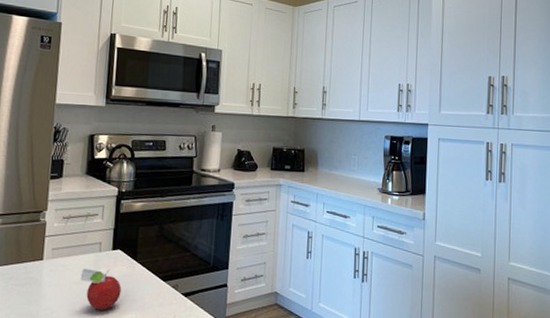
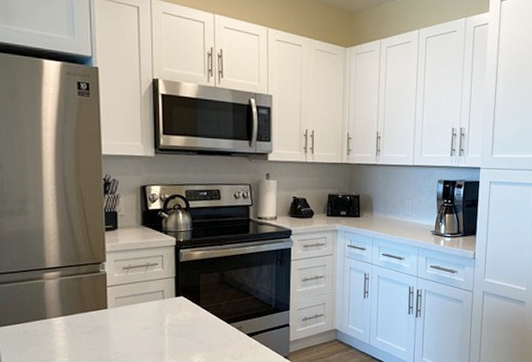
fruit: present [80,268,121,310] -> none [146,315,187,352]

